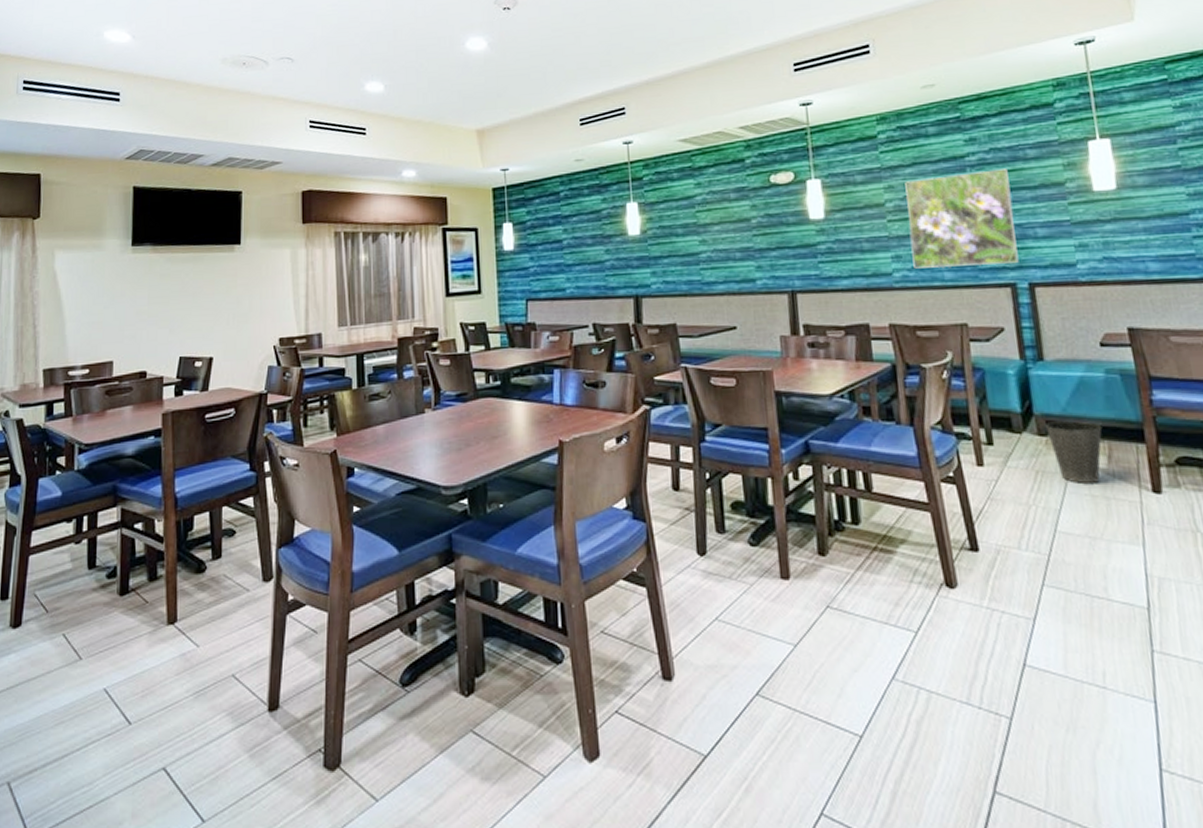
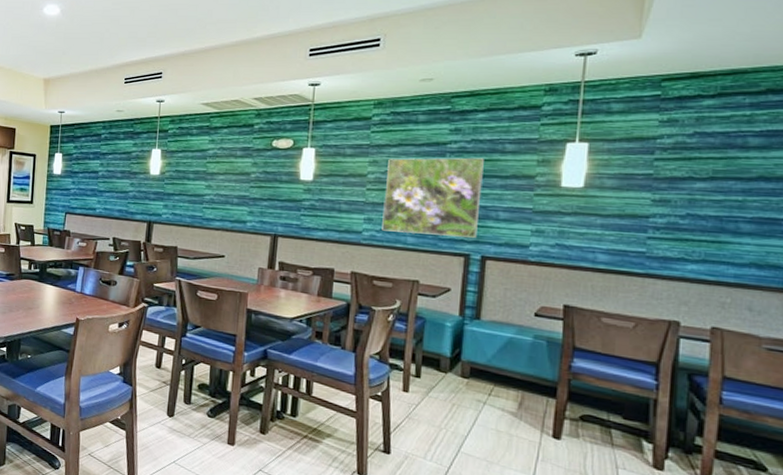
waste basket: present [1044,421,1103,483] -> none [468,368,520,422]

